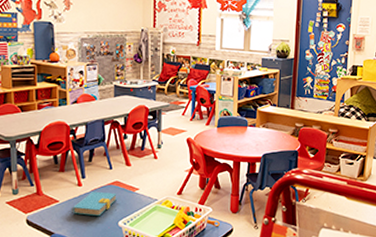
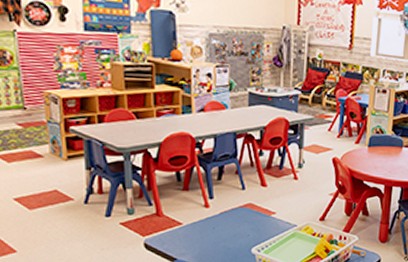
book: present [71,191,117,217] -> none [196,214,250,242]

